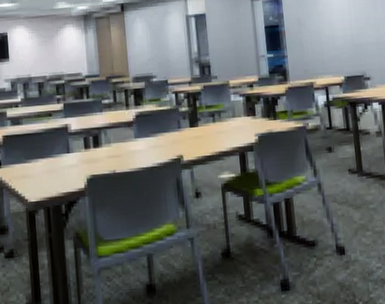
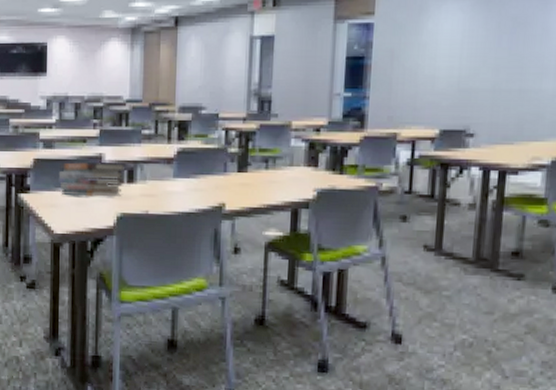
book stack: none [28,130,91,165] -> present [58,161,126,197]

